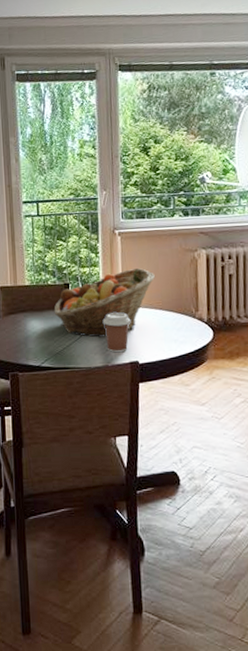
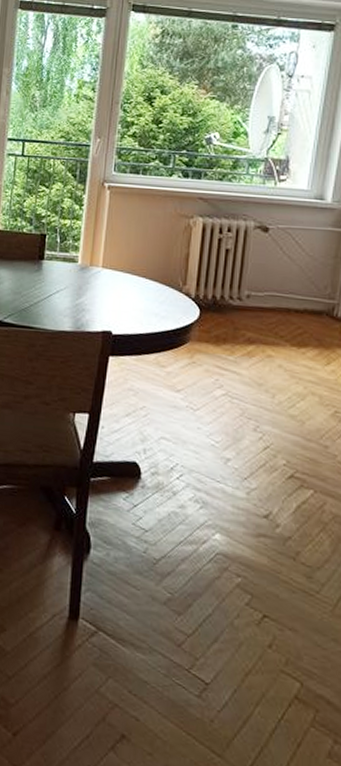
fruit basket: present [54,268,156,338] -> none [25,228,144,299]
coffee cup: present [102,312,131,353] -> none [77,273,109,319]

